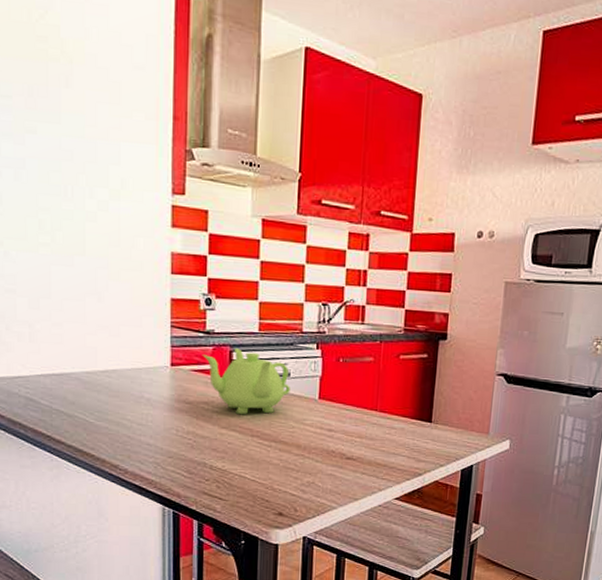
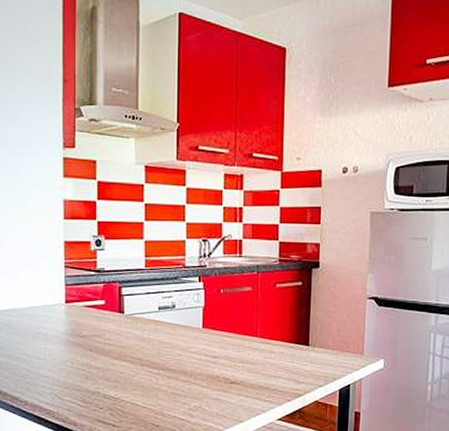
teapot: present [202,347,290,415] -> none [93,283,176,346]

